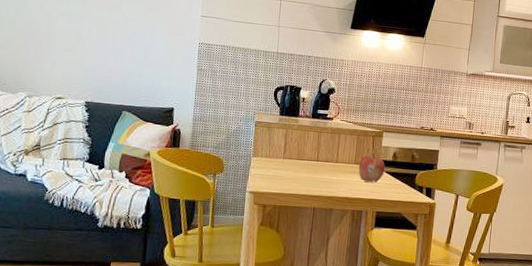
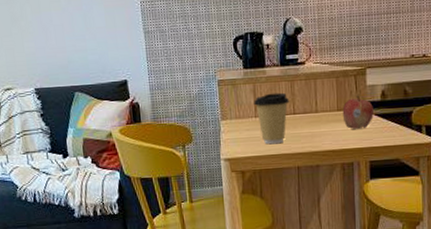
coffee cup: none [284,140,316,185] -> present [254,92,290,145]

